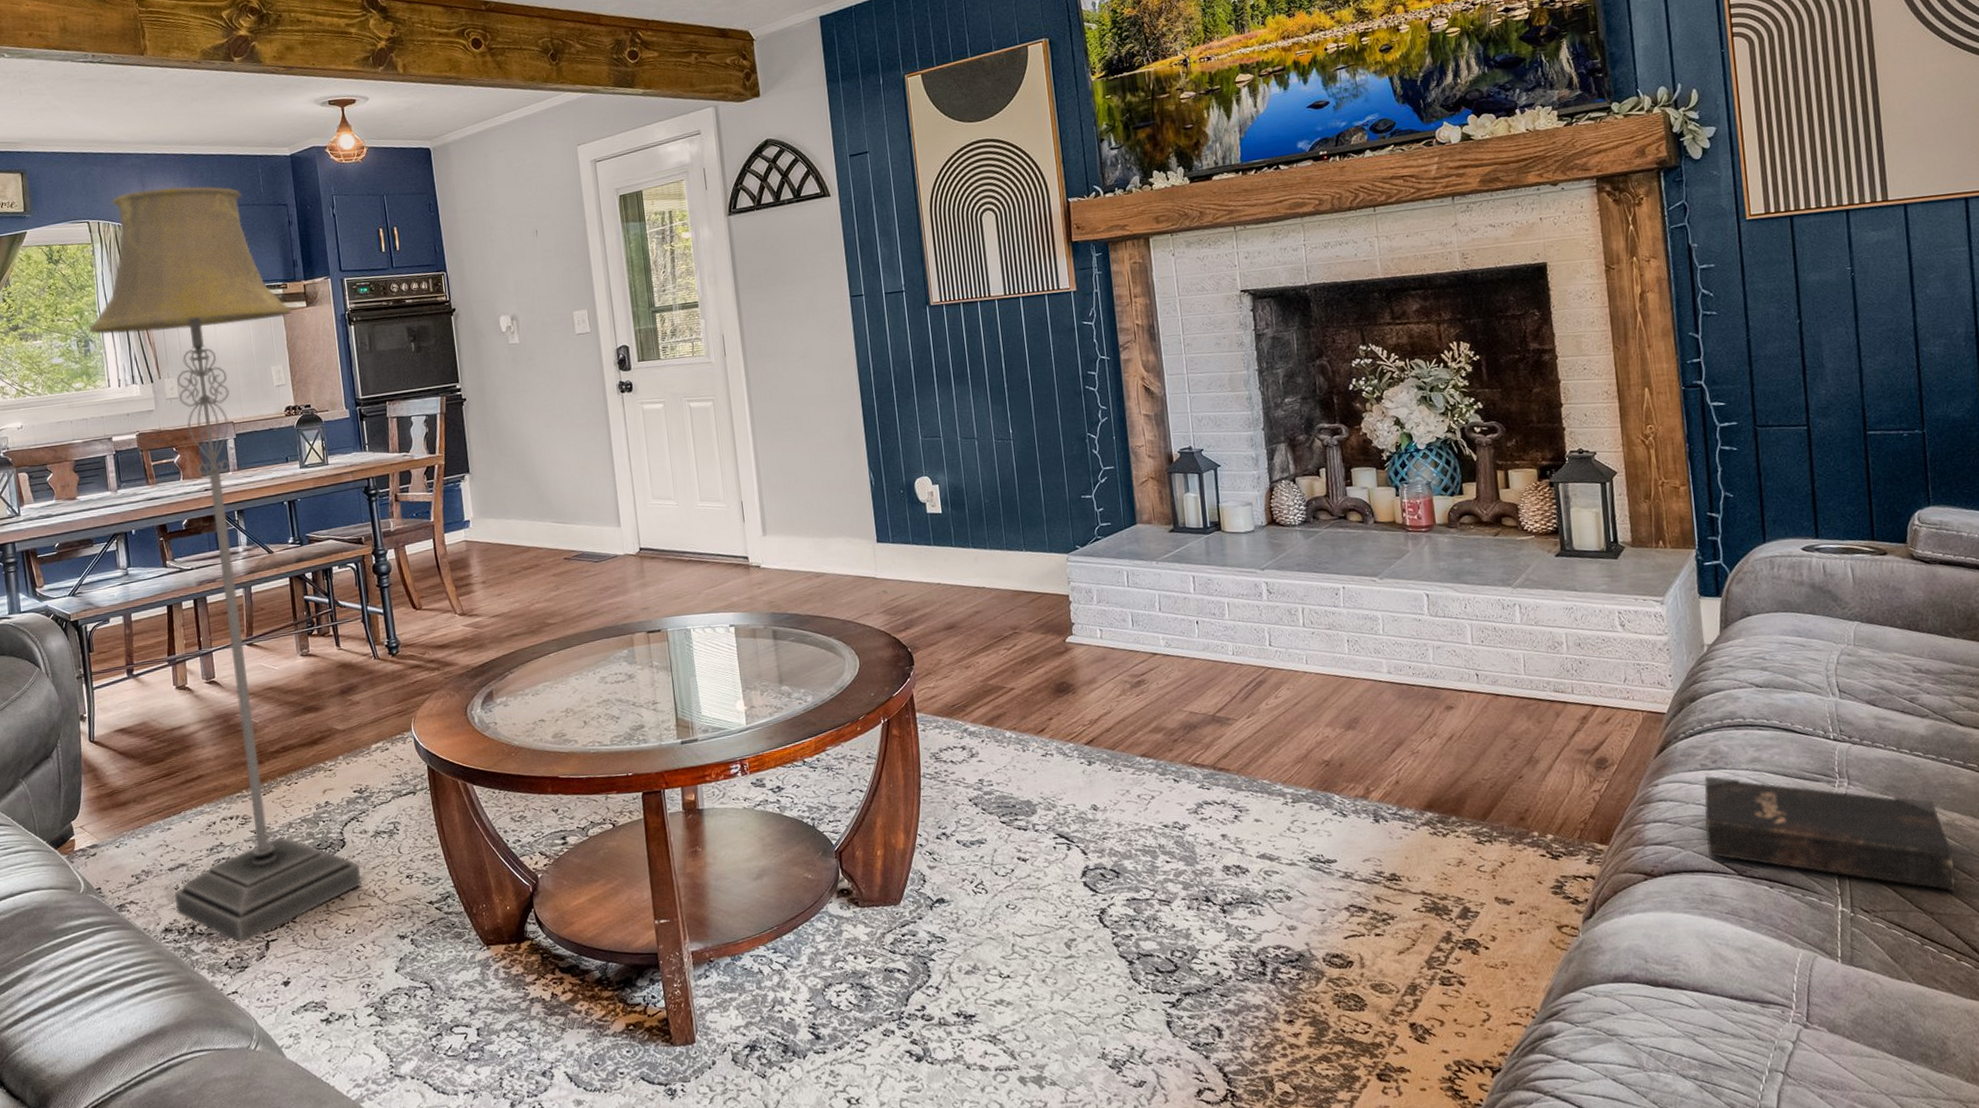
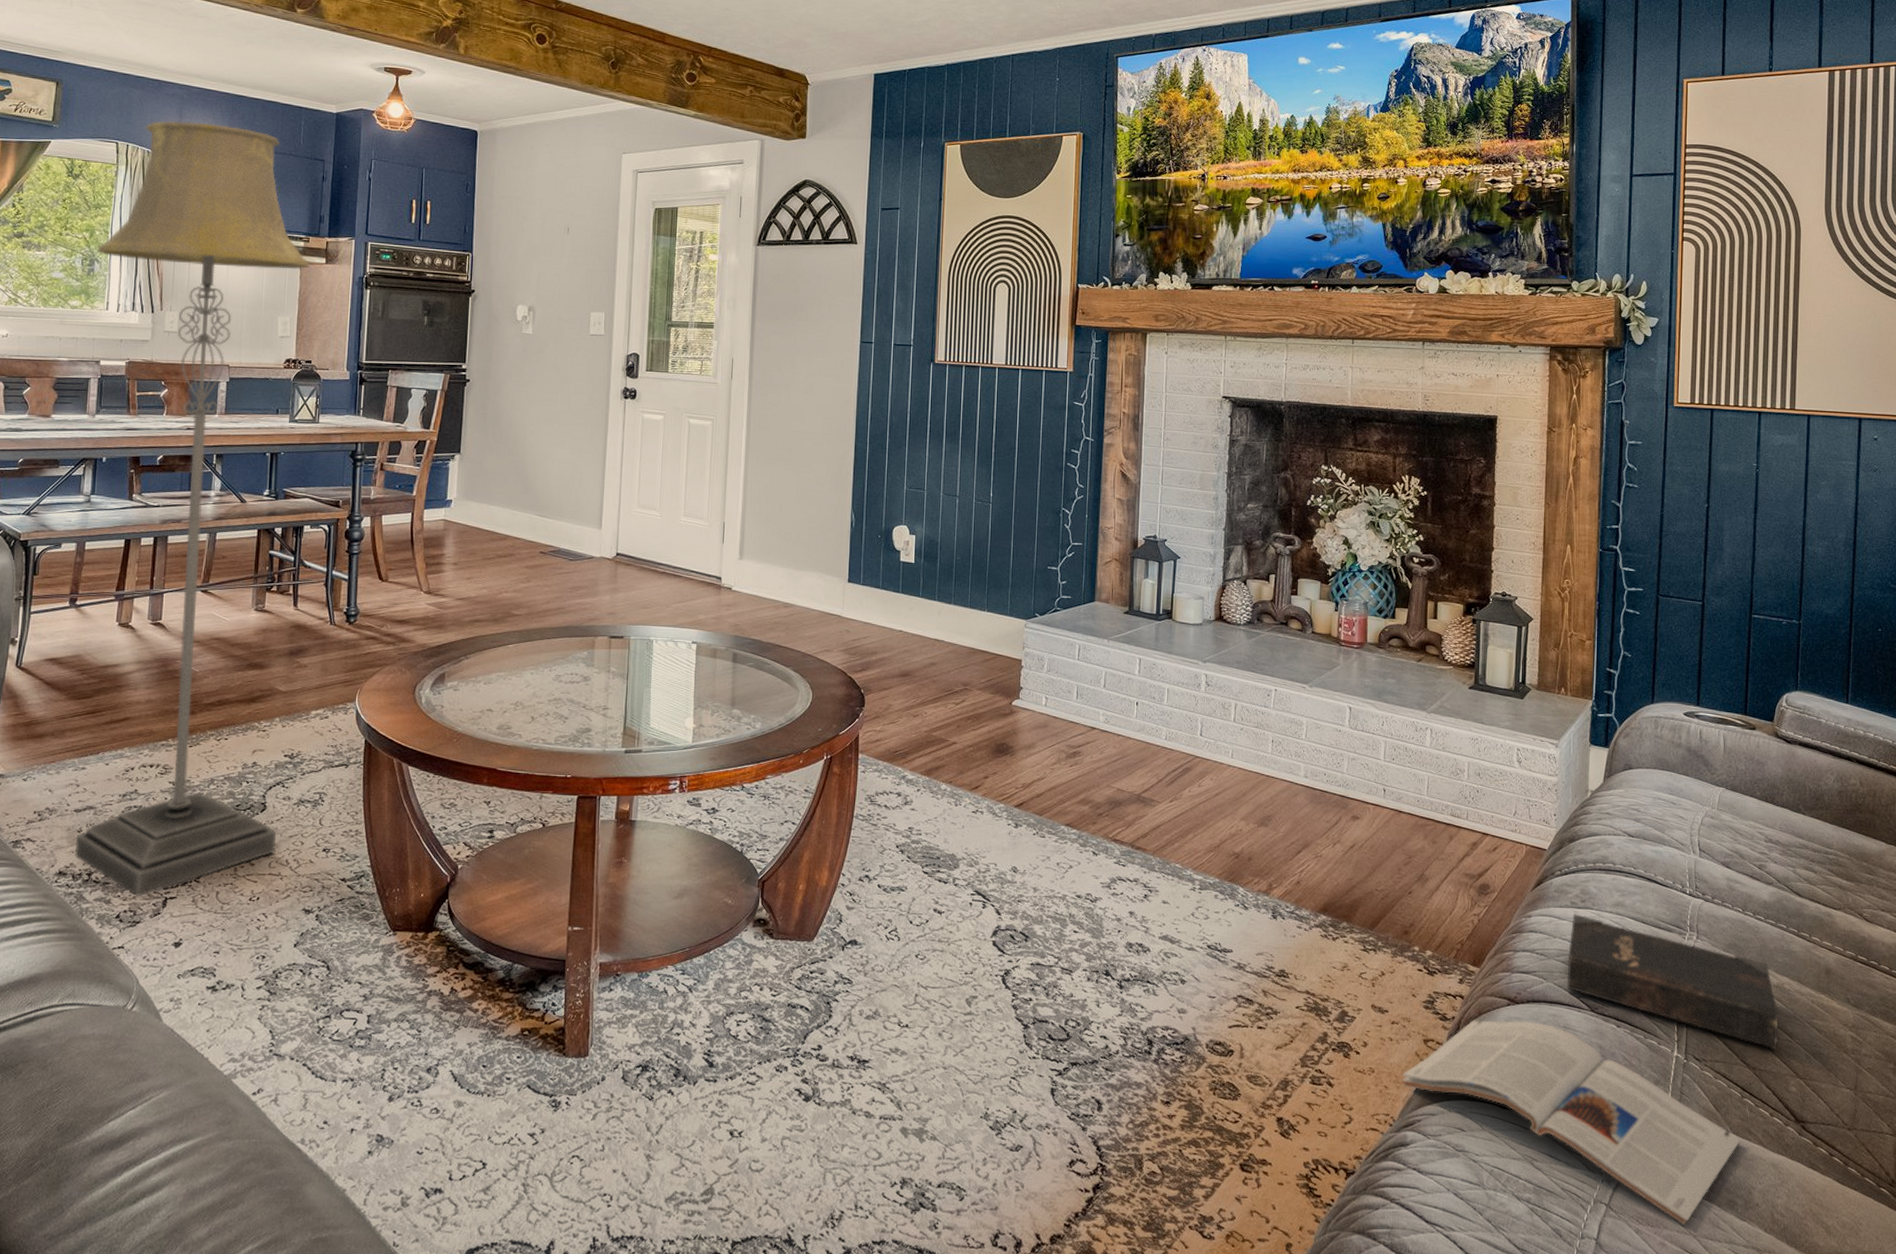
magazine: none [1538,893,1927,1085] -> present [1401,1020,1741,1225]

